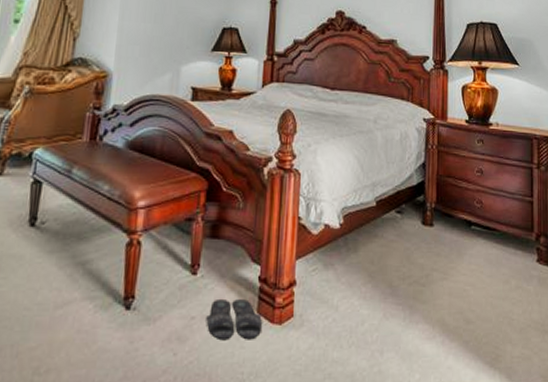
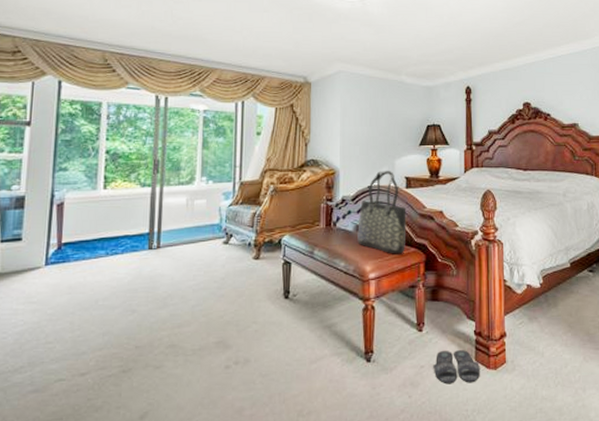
tote bag: none [127,78,190,179] -> present [357,171,407,254]

